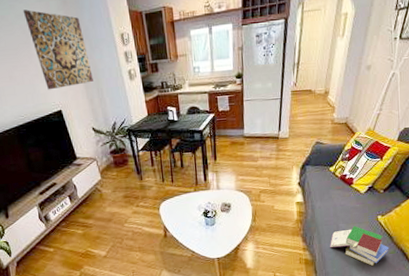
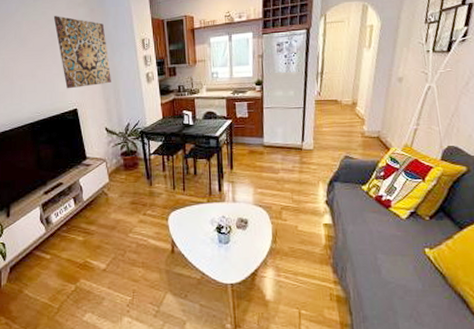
book: present [330,226,389,267] -> none [367,259,443,314]

